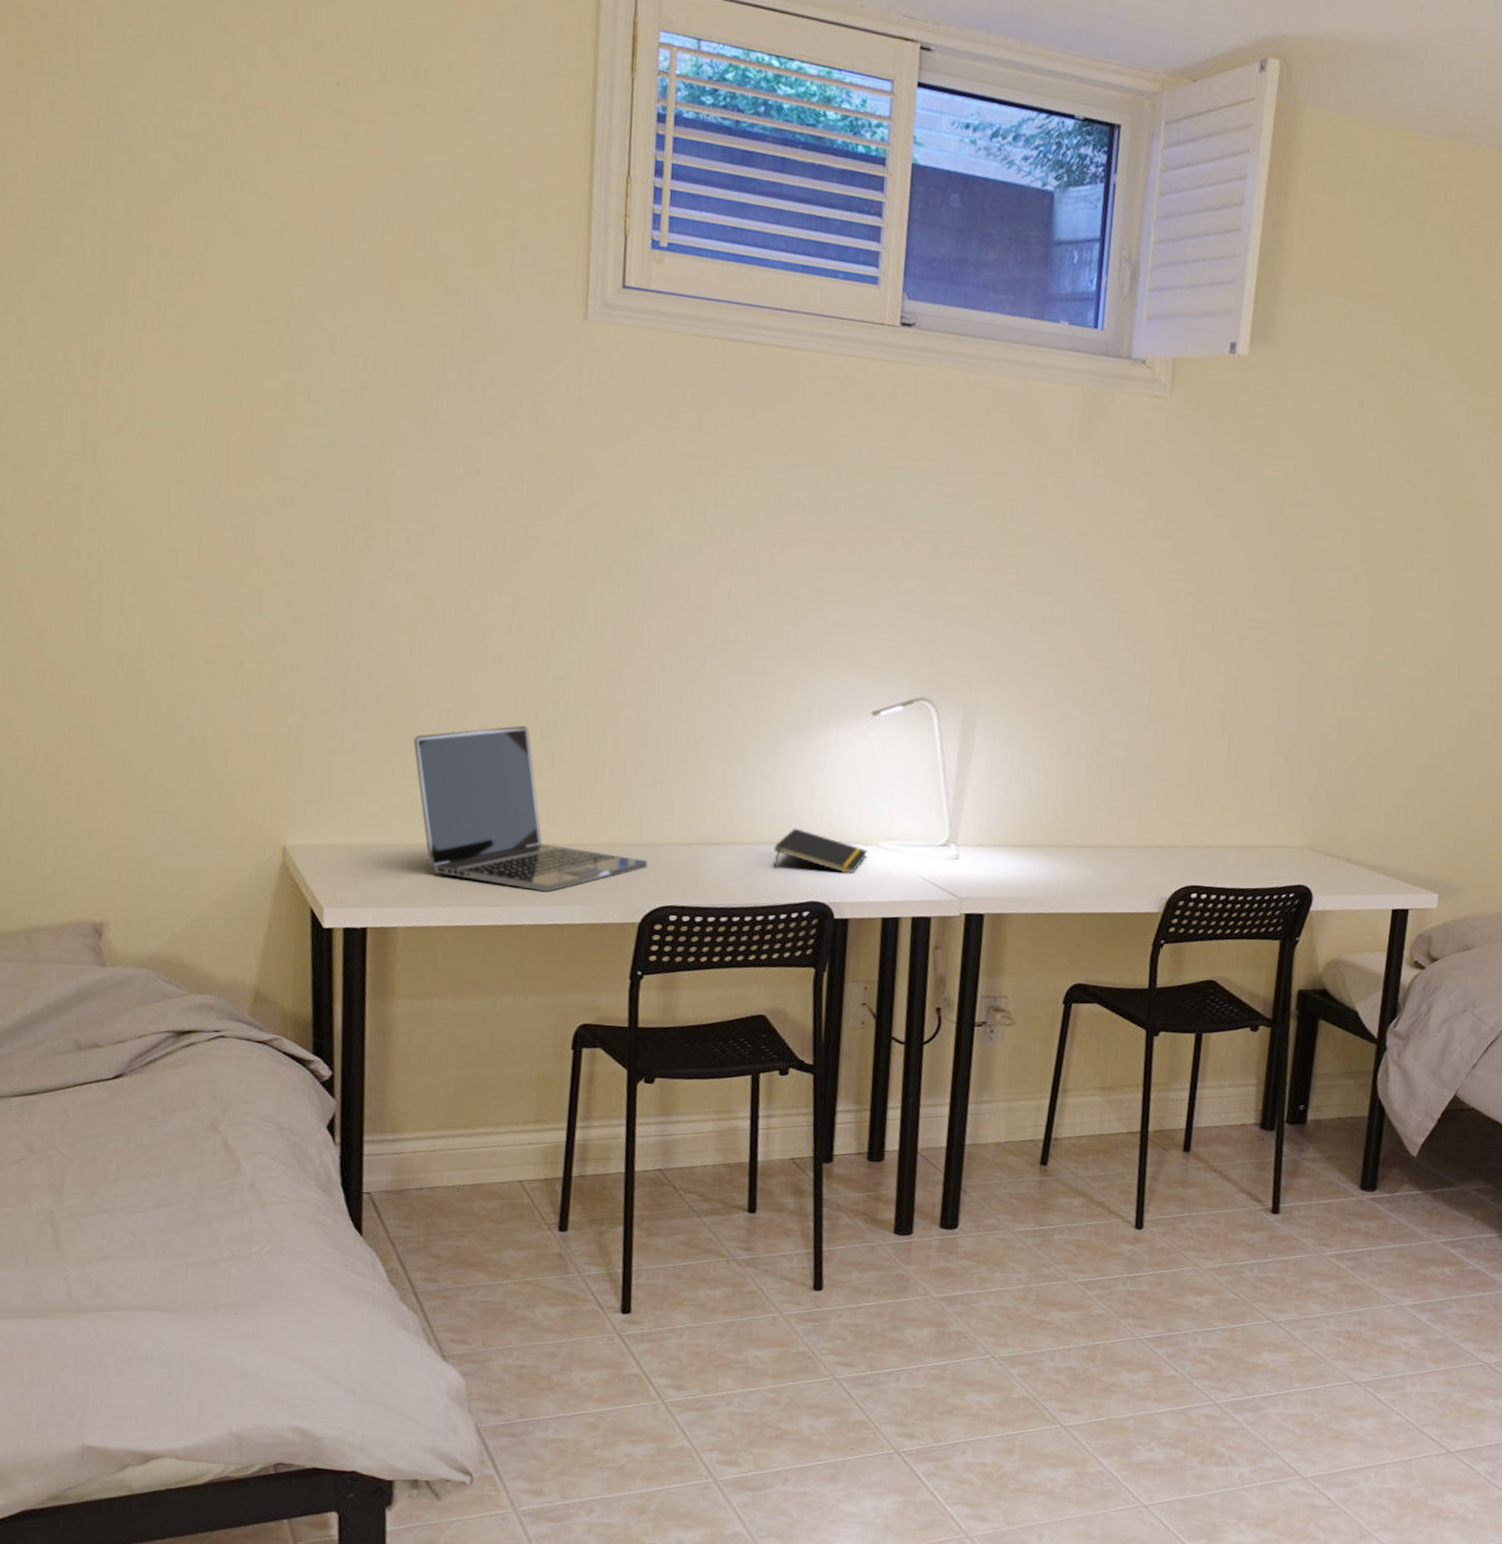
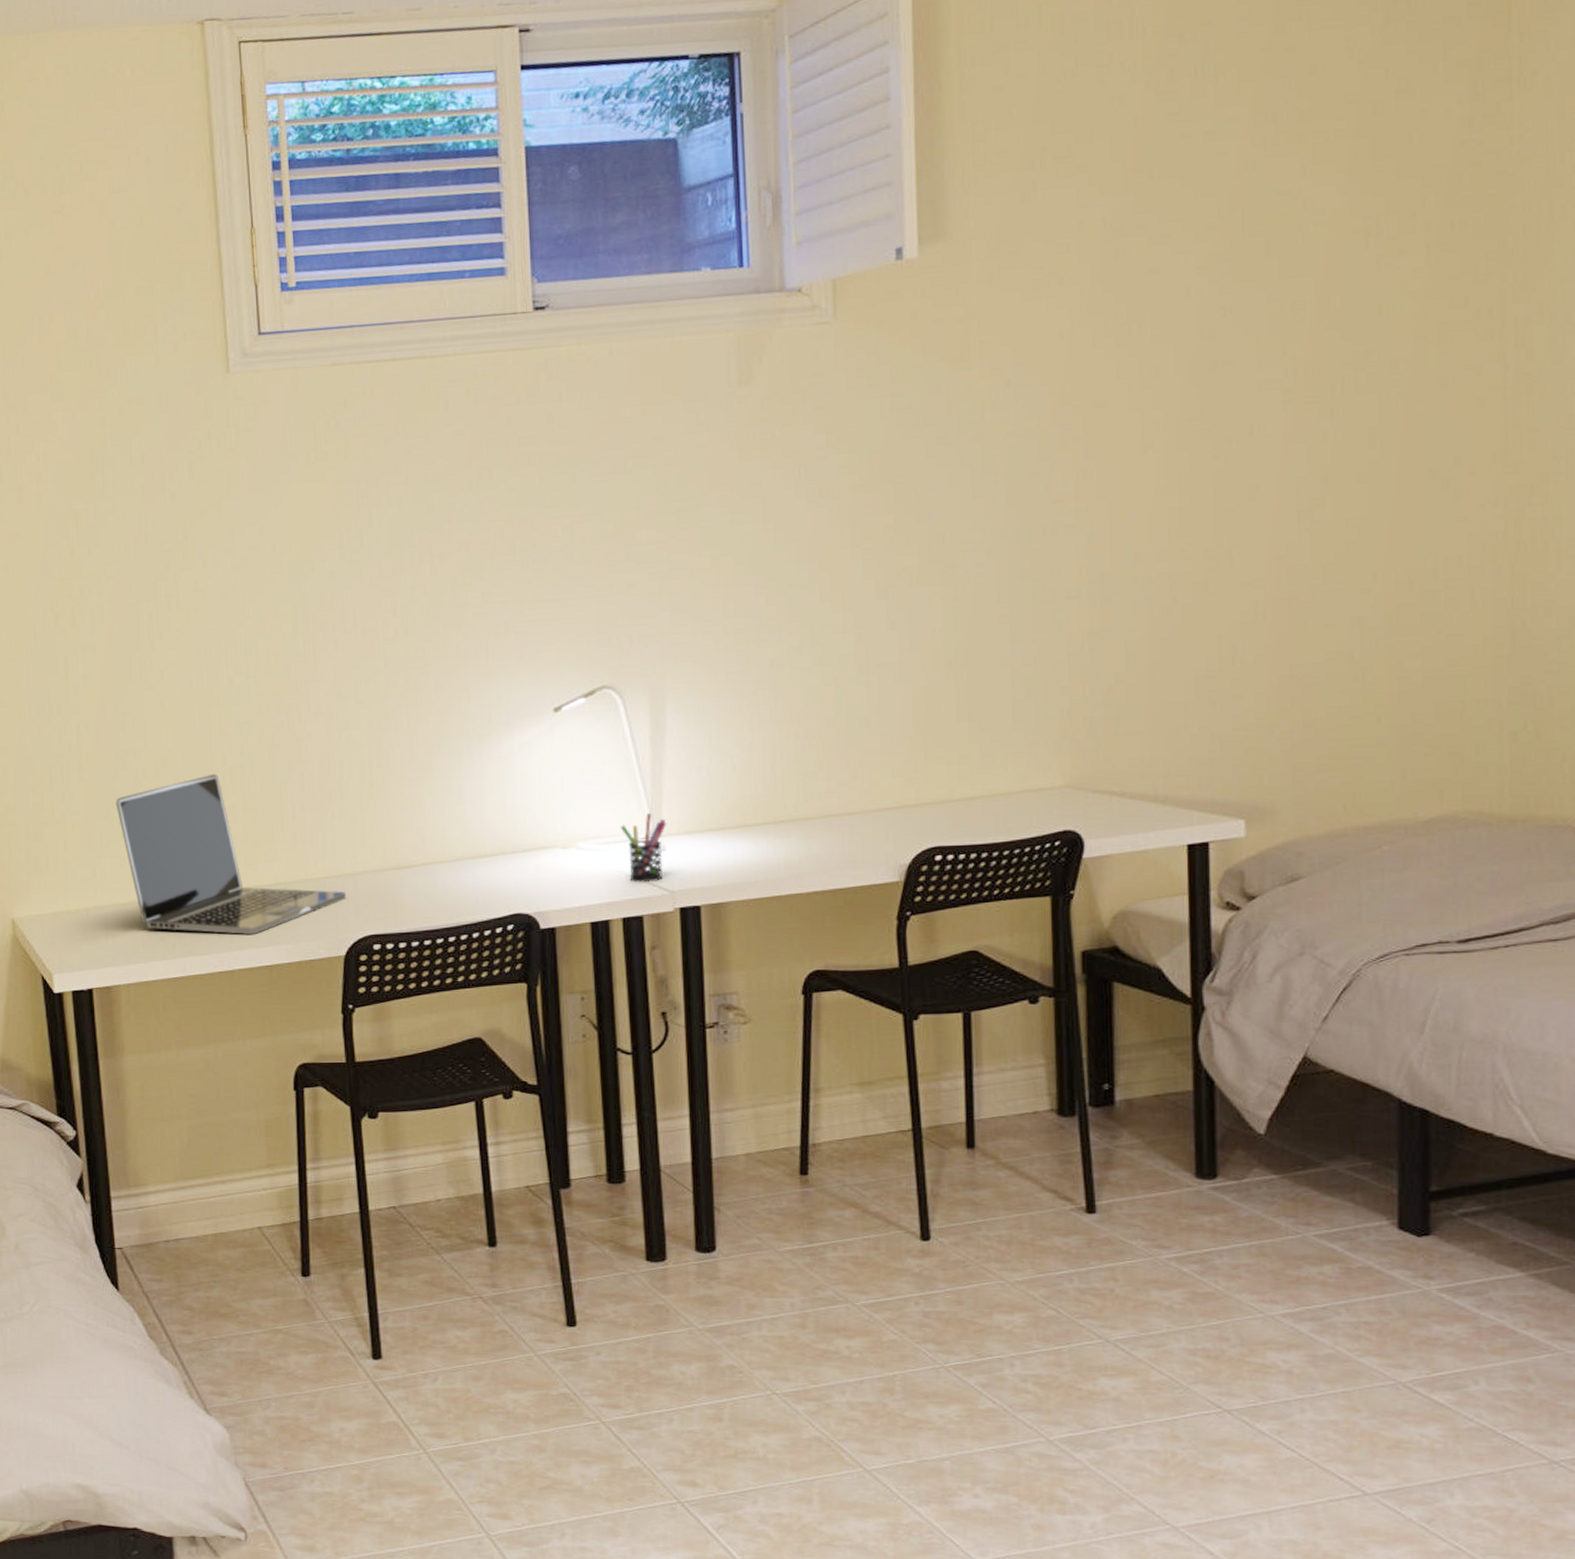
notepad: present [773,828,867,874] -> none [469,840,567,883]
pen holder: none [920,822,964,887] -> present [620,812,667,883]

